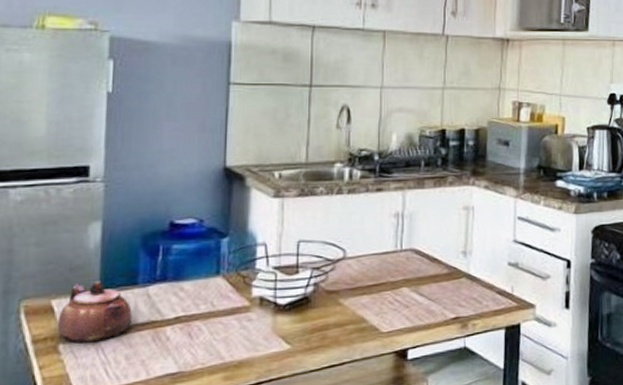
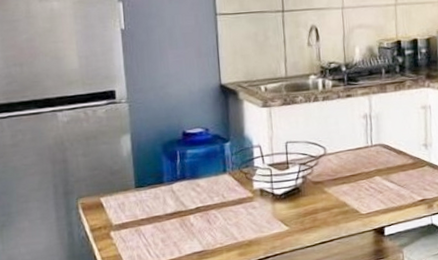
teapot: present [57,281,132,343] -> none [107,181,163,231]

